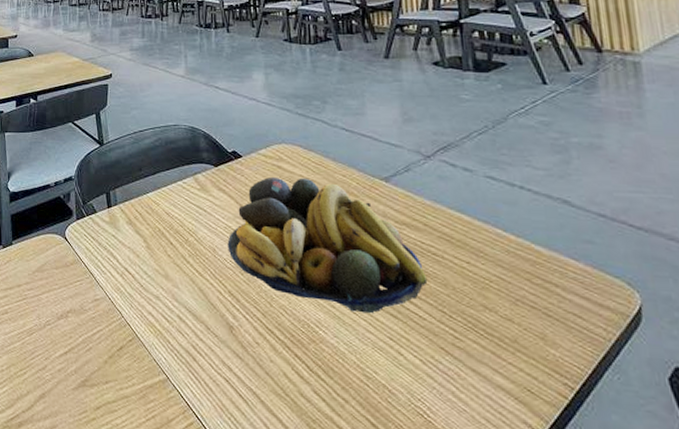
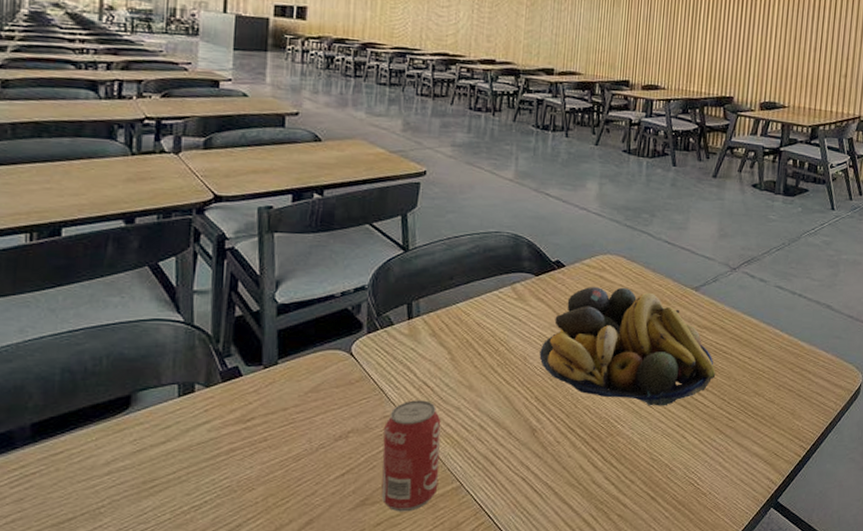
beverage can: none [96,285,147,400] -> present [381,400,441,512]

